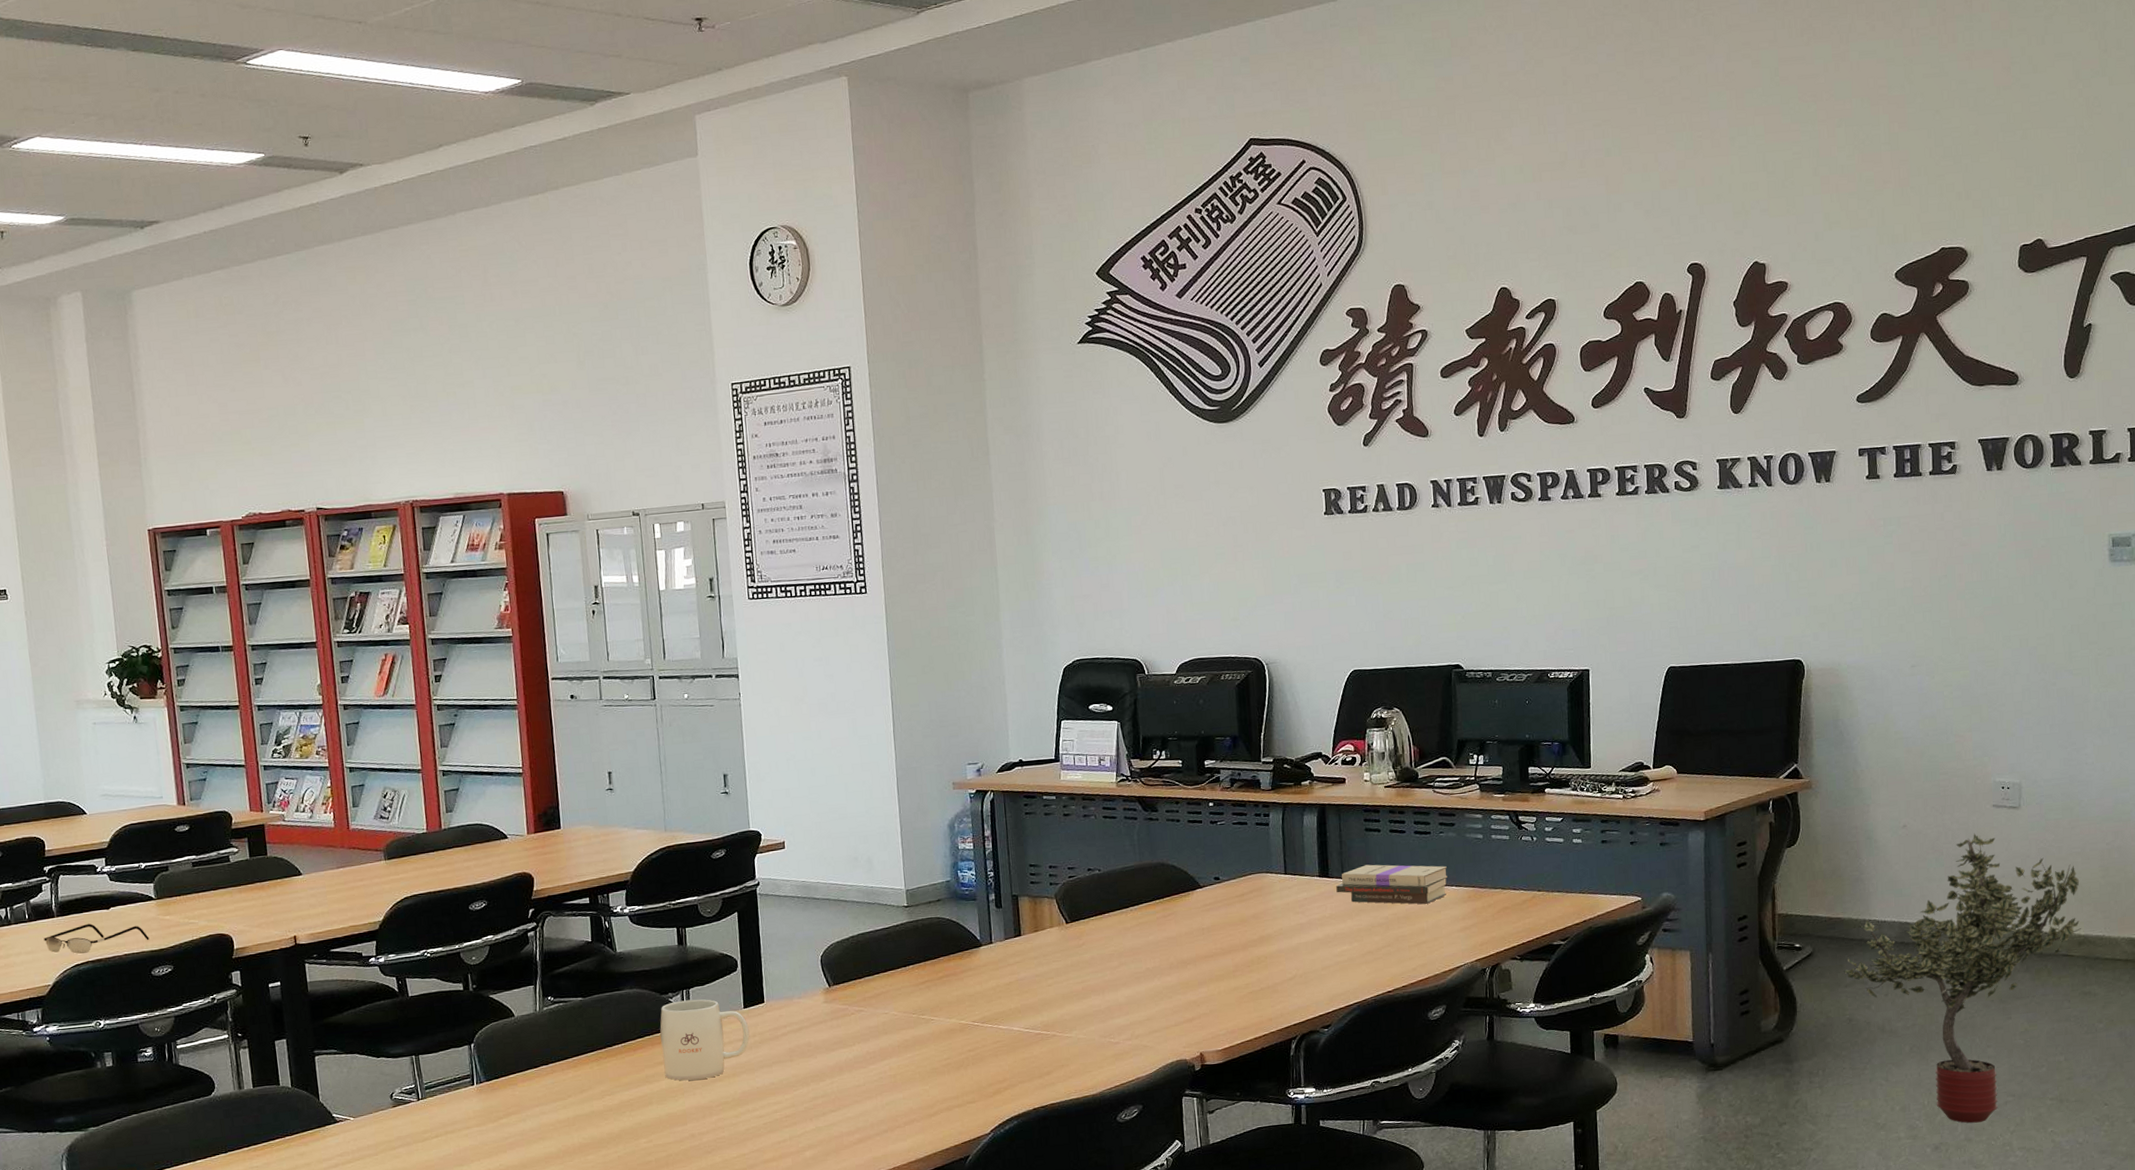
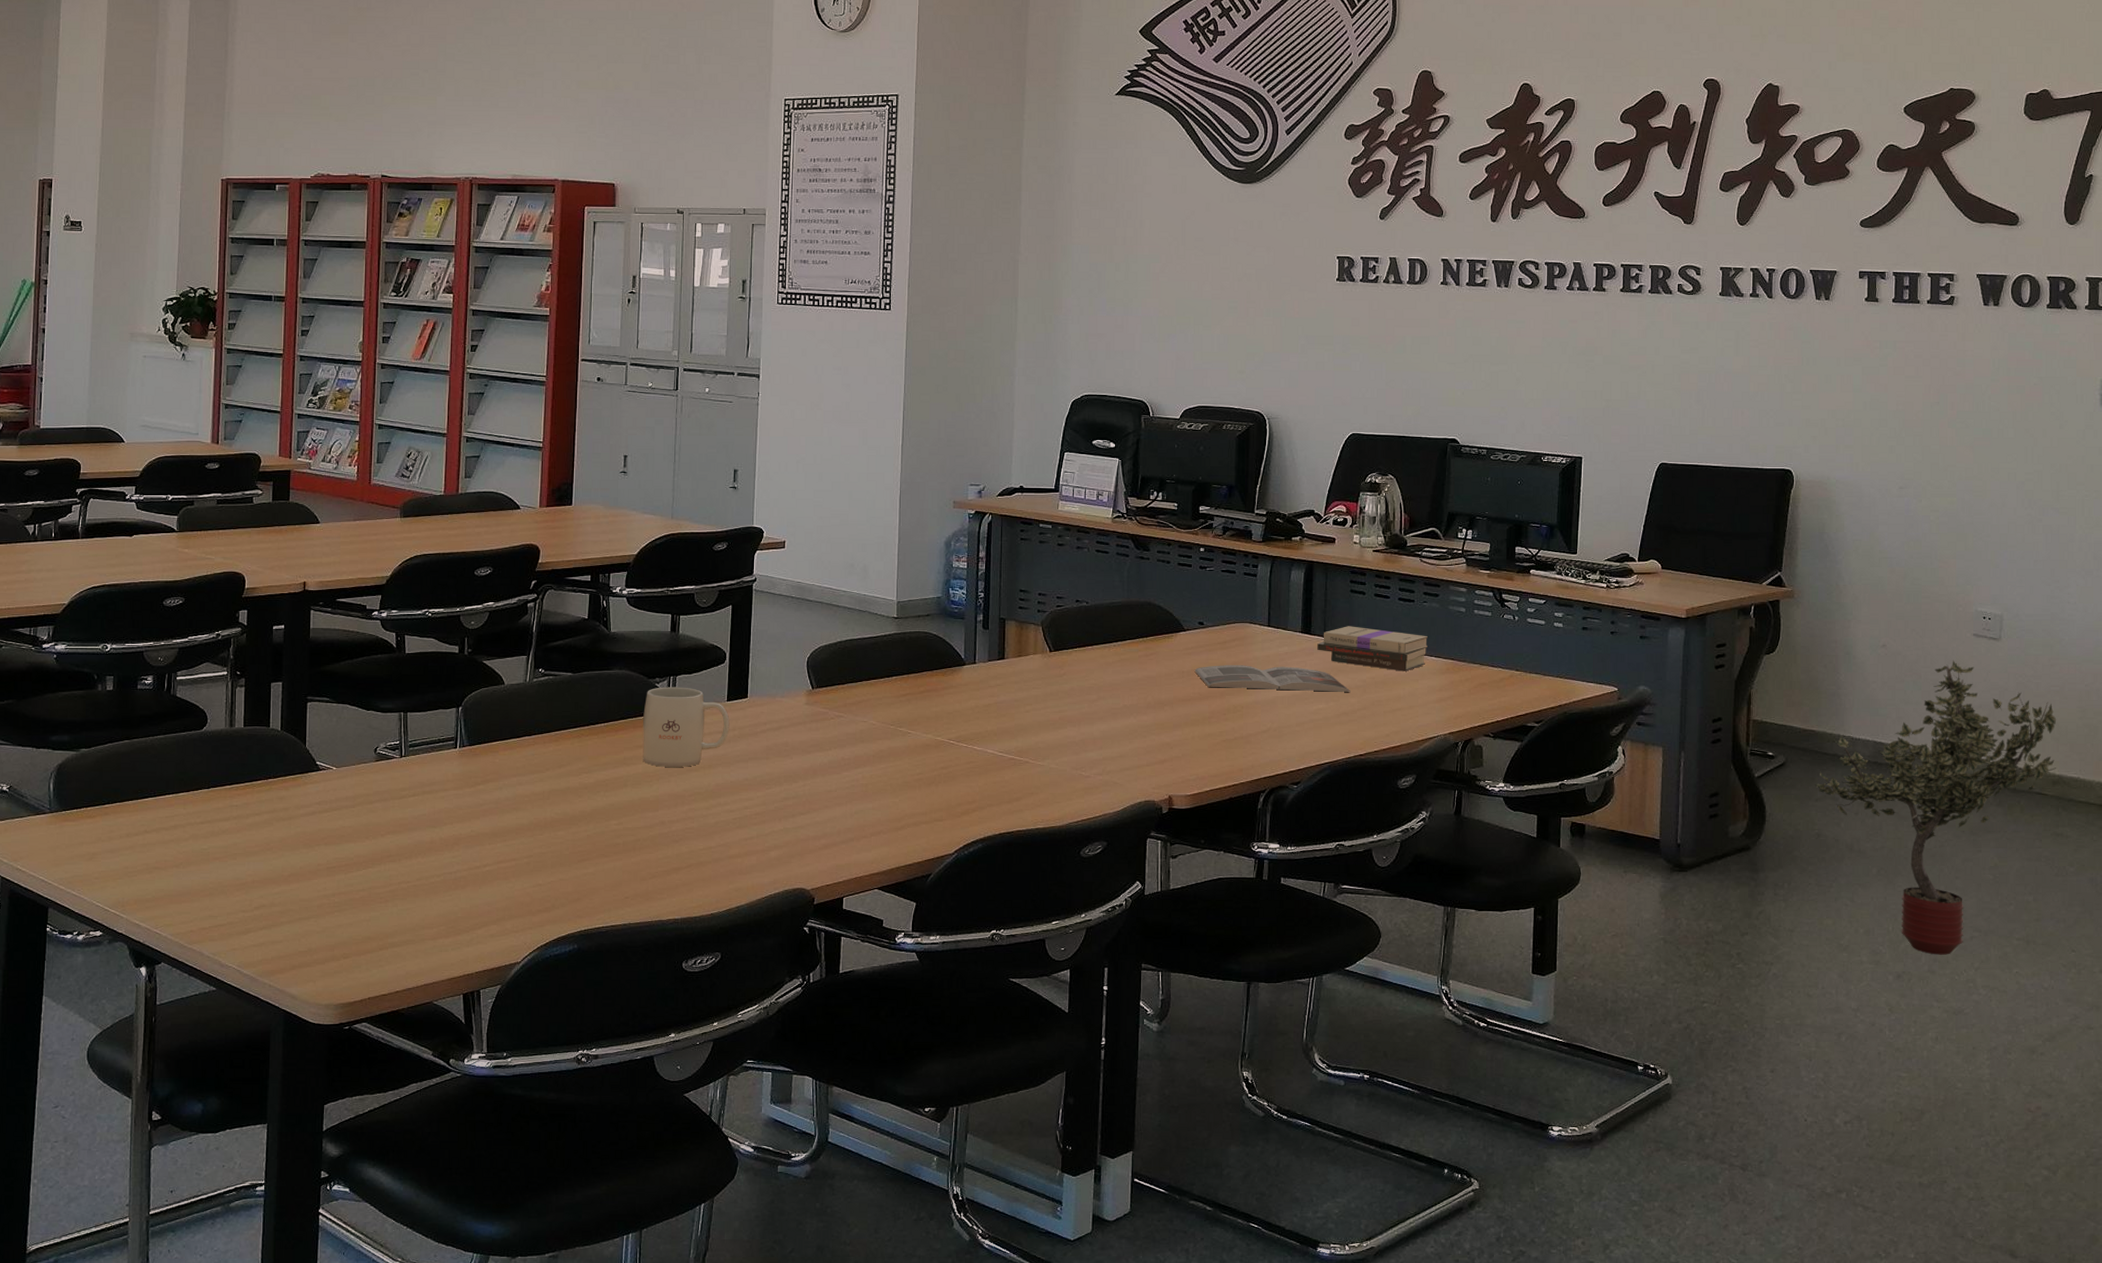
eyeglasses: present [43,924,150,955] -> none [66,549,166,578]
magazine: none [1214,911,1374,941] -> present [1194,665,1351,692]

